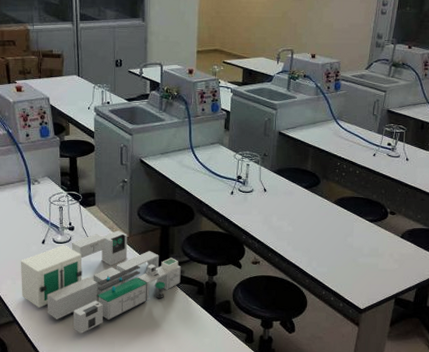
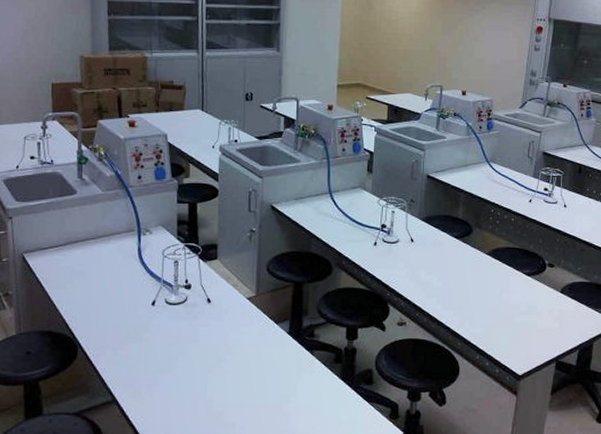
laboratory equipment: present [20,230,181,333] -> none [124,288,316,414]

